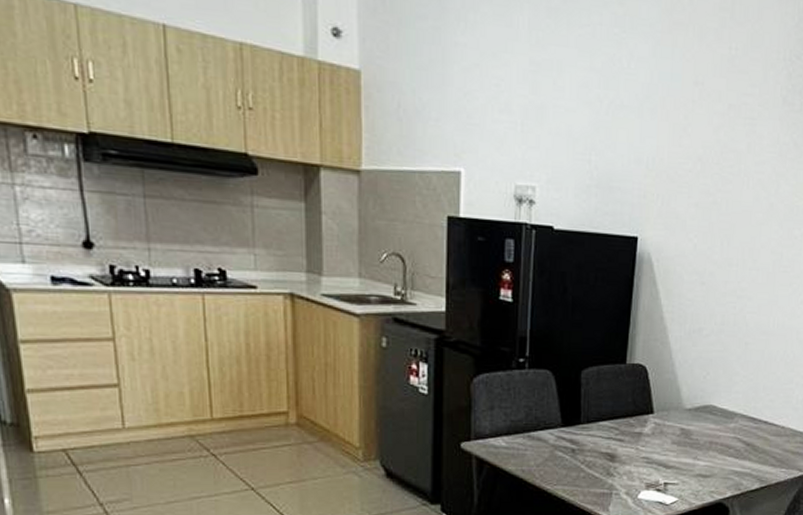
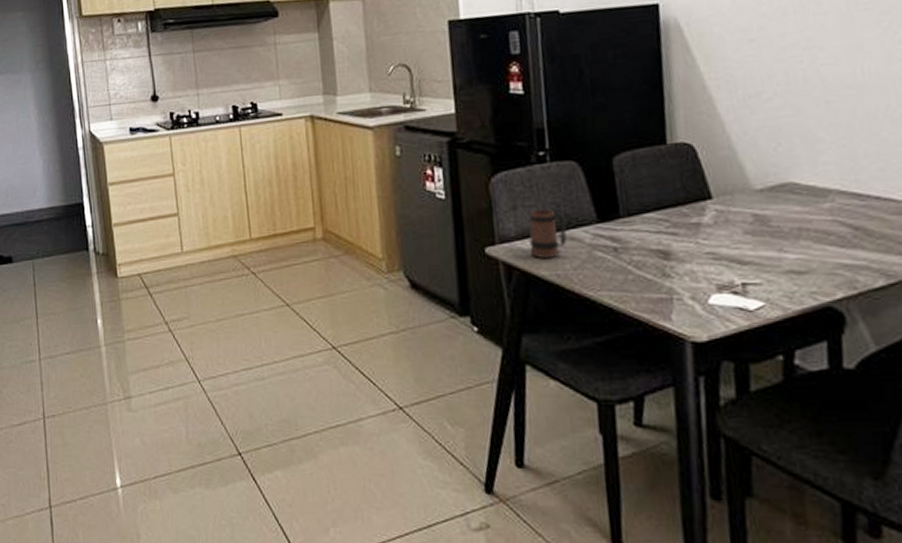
mug: none [501,410,536,455] -> present [529,208,567,258]

